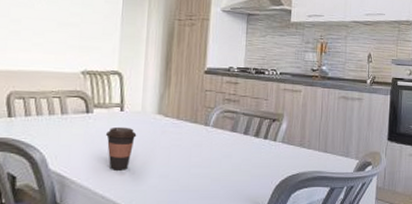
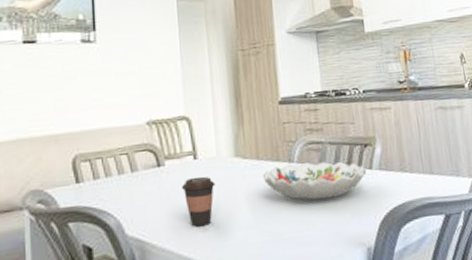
decorative bowl: none [180,126,271,161] -> present [262,161,367,200]

